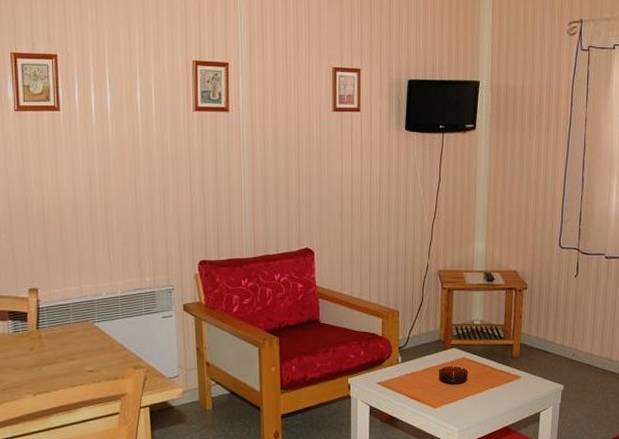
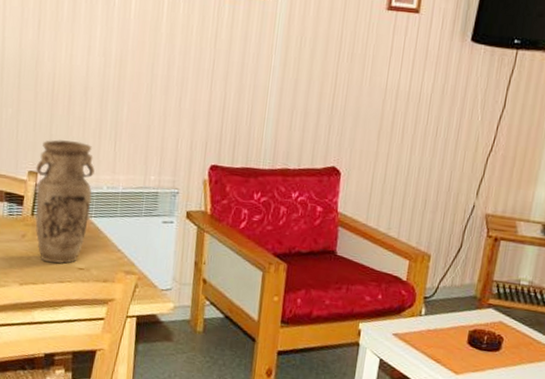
vase: none [35,256,93,370] -> present [35,139,95,264]

